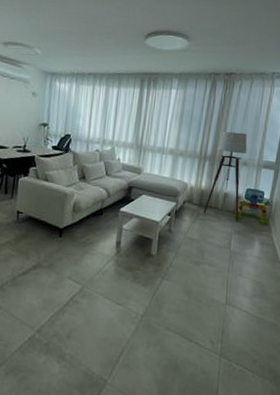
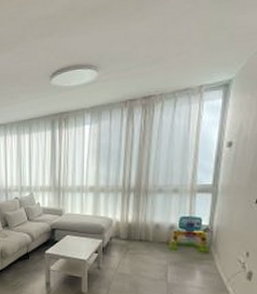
floor lamp: present [197,131,248,222] -> none [125,158,177,253]

